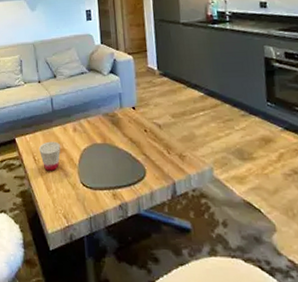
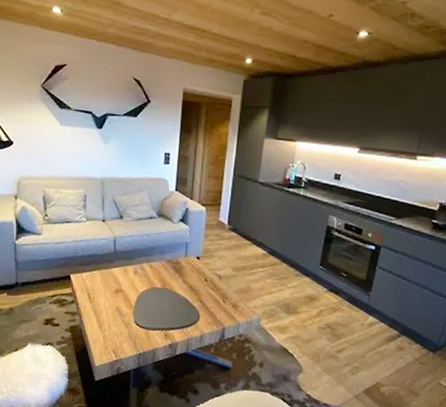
cup: present [38,141,61,171] -> none [94,281,119,310]

